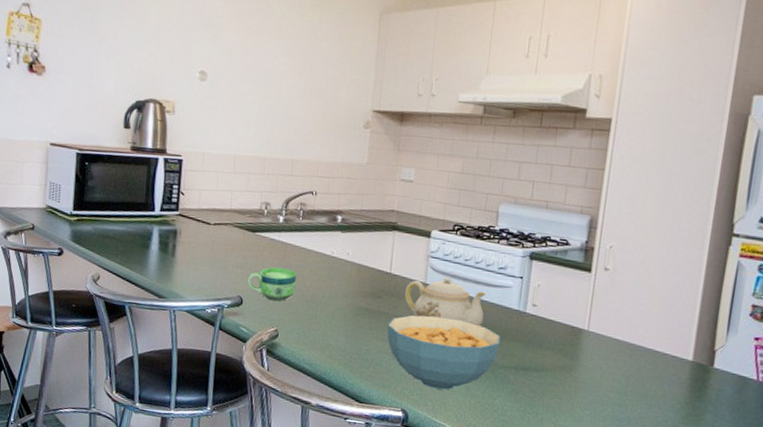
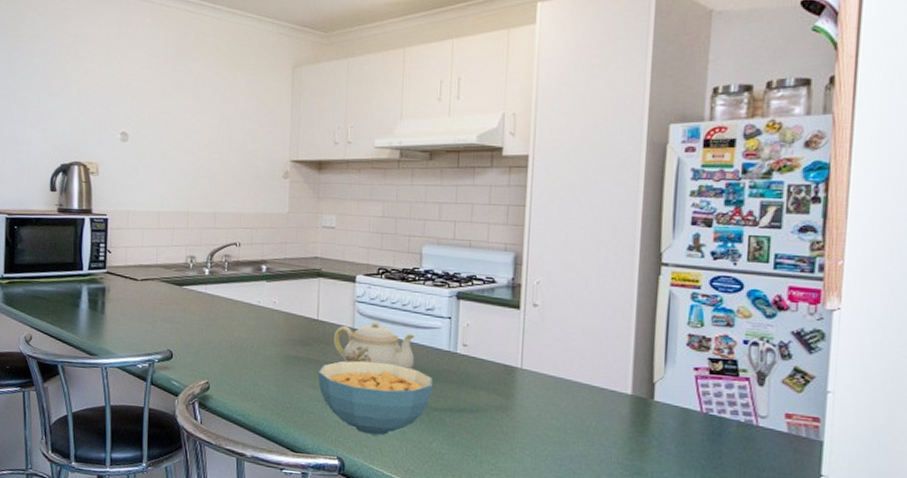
cup: present [247,267,296,302] -> none [176,319,224,354]

